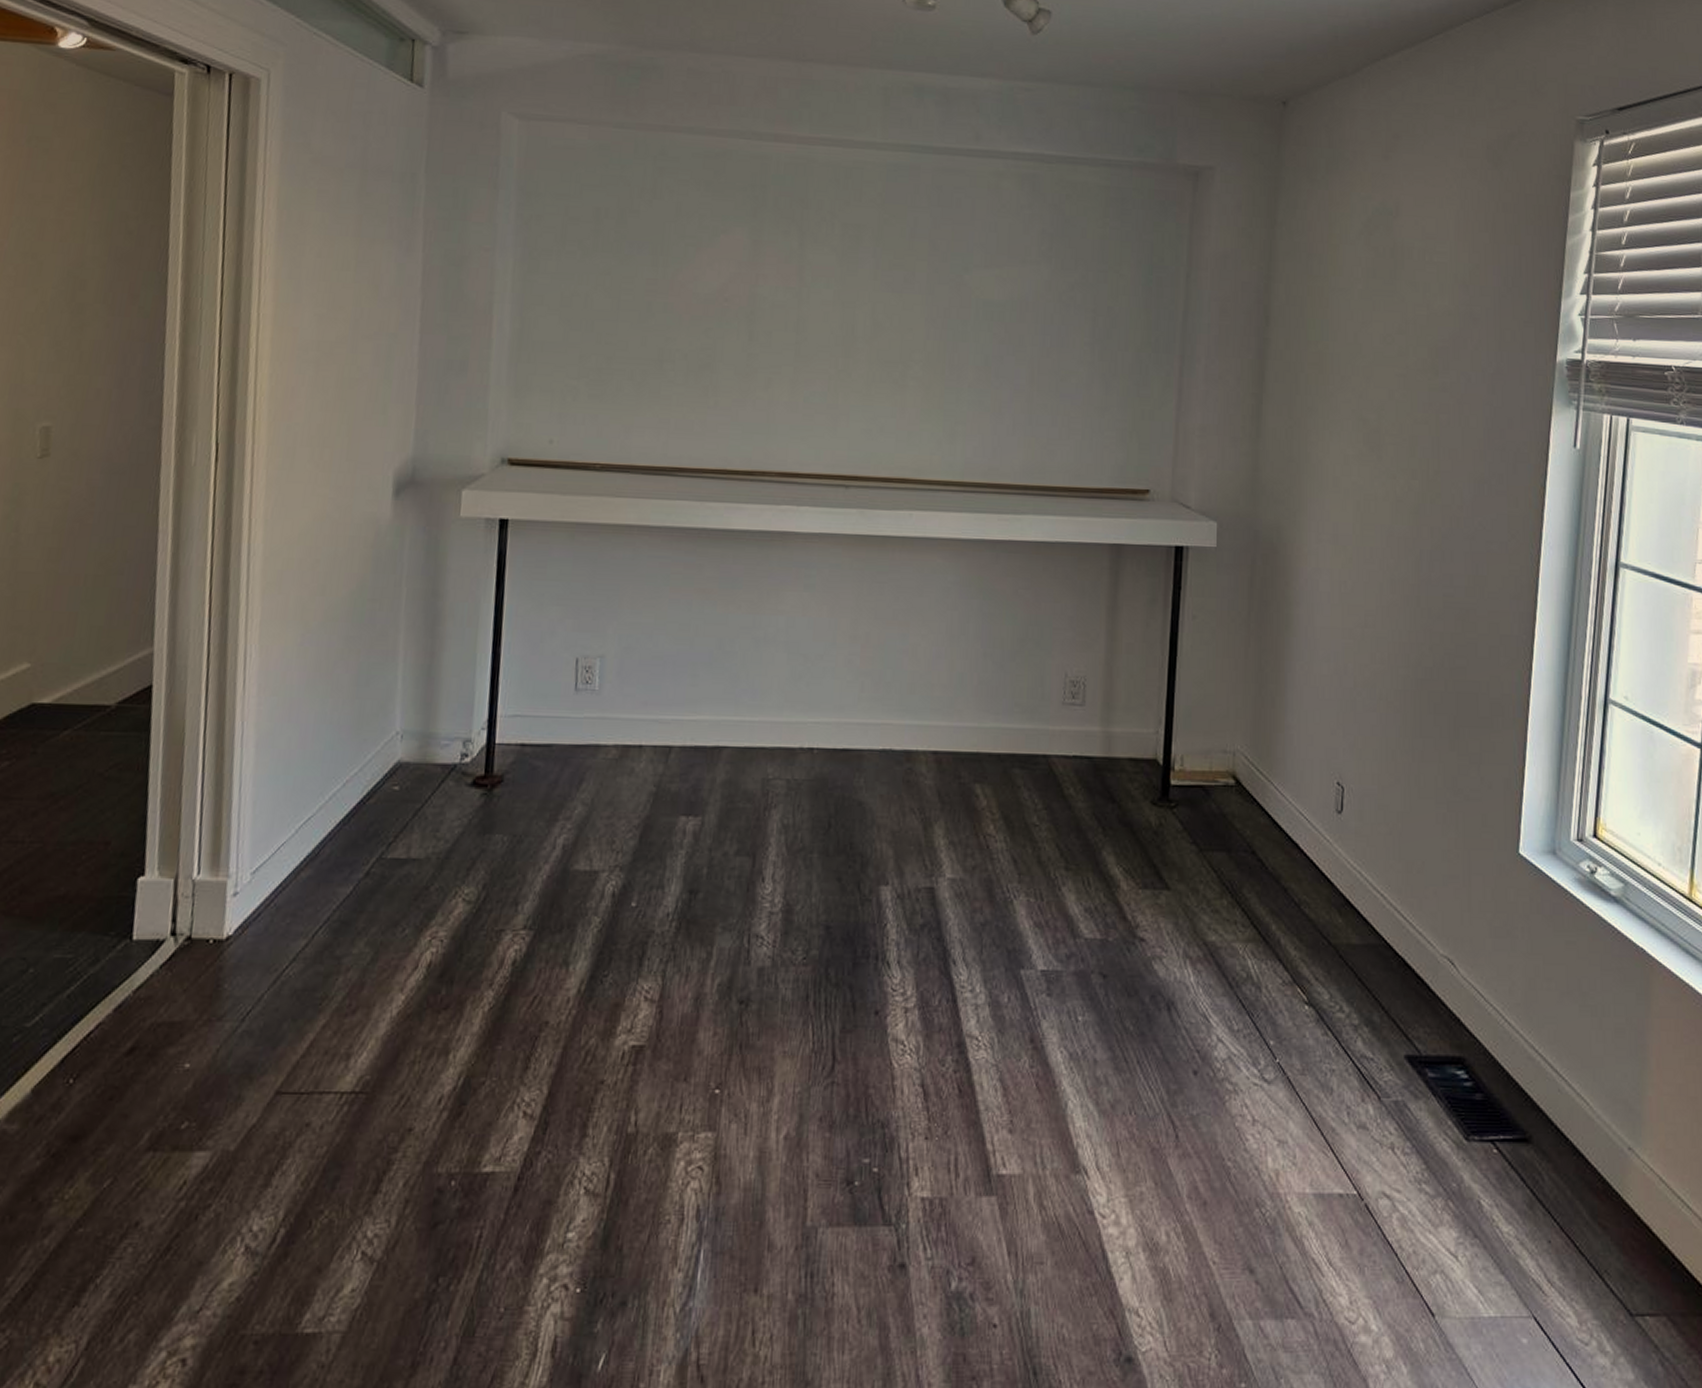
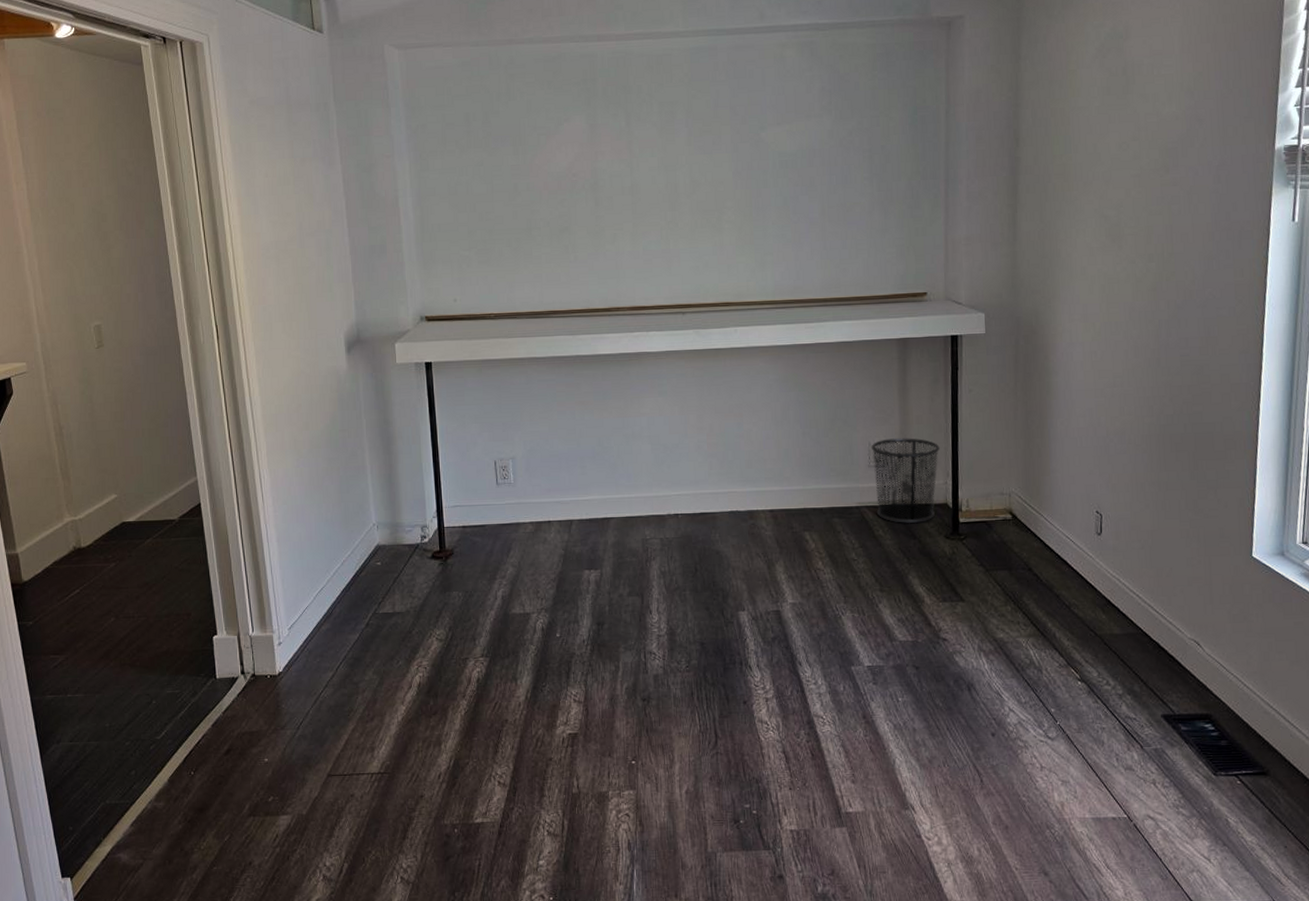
waste bin: none [1067,669,1152,783] -> present [871,438,940,524]

